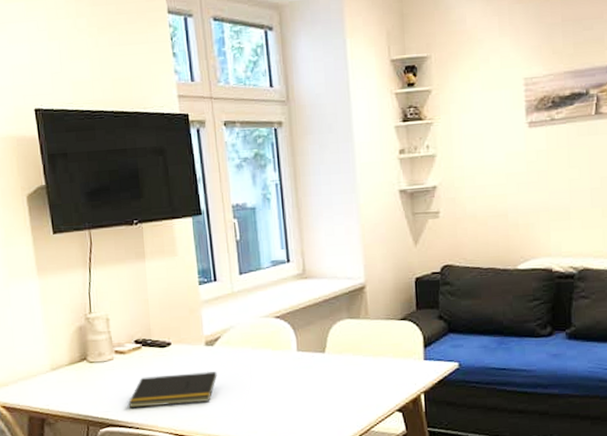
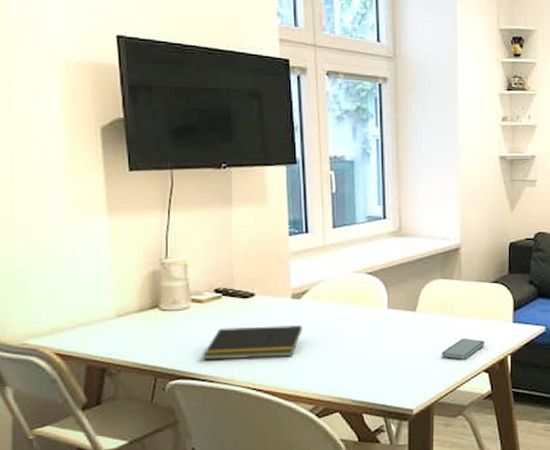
smartphone: none [352,378,397,400] -> present [441,338,485,360]

